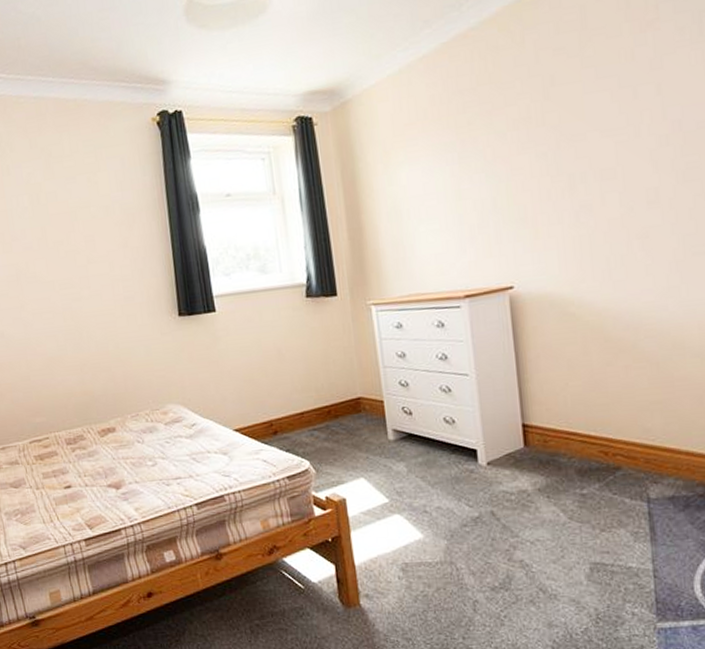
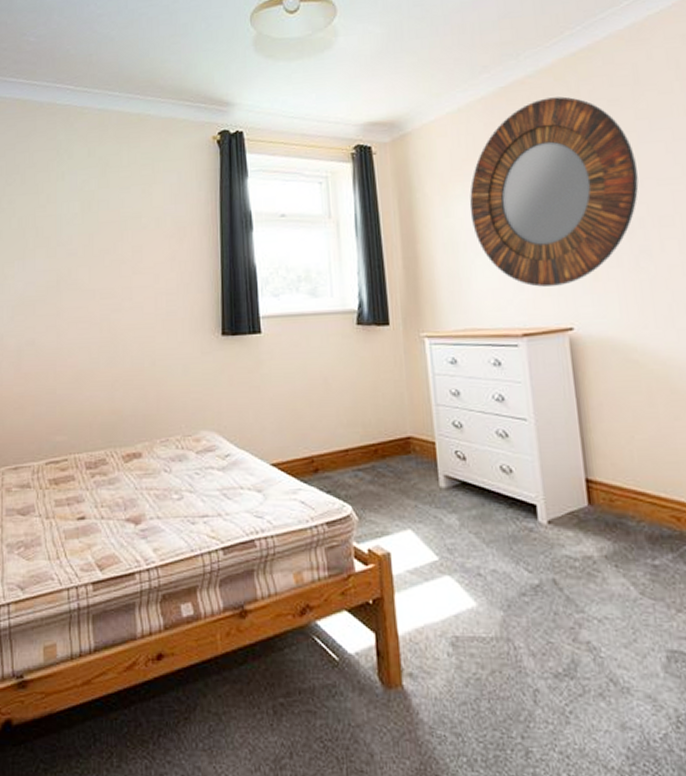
home mirror: none [412,48,582,249] -> present [469,96,639,287]

